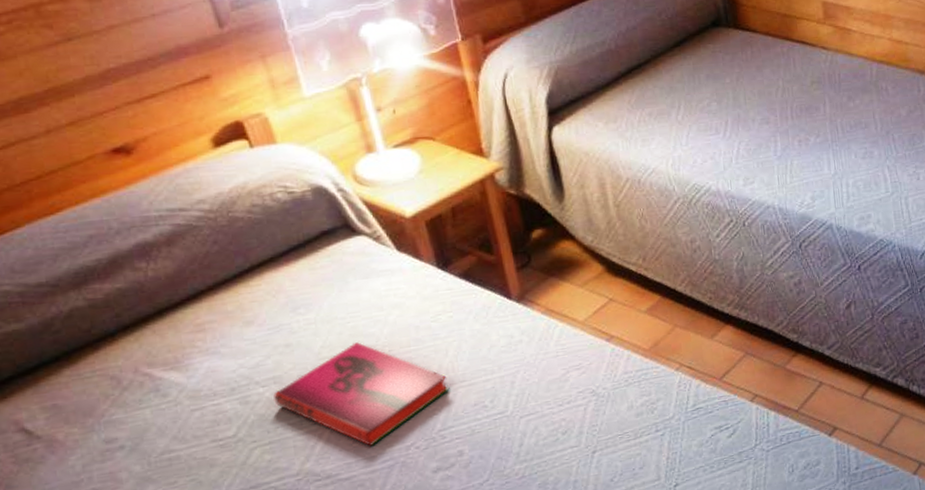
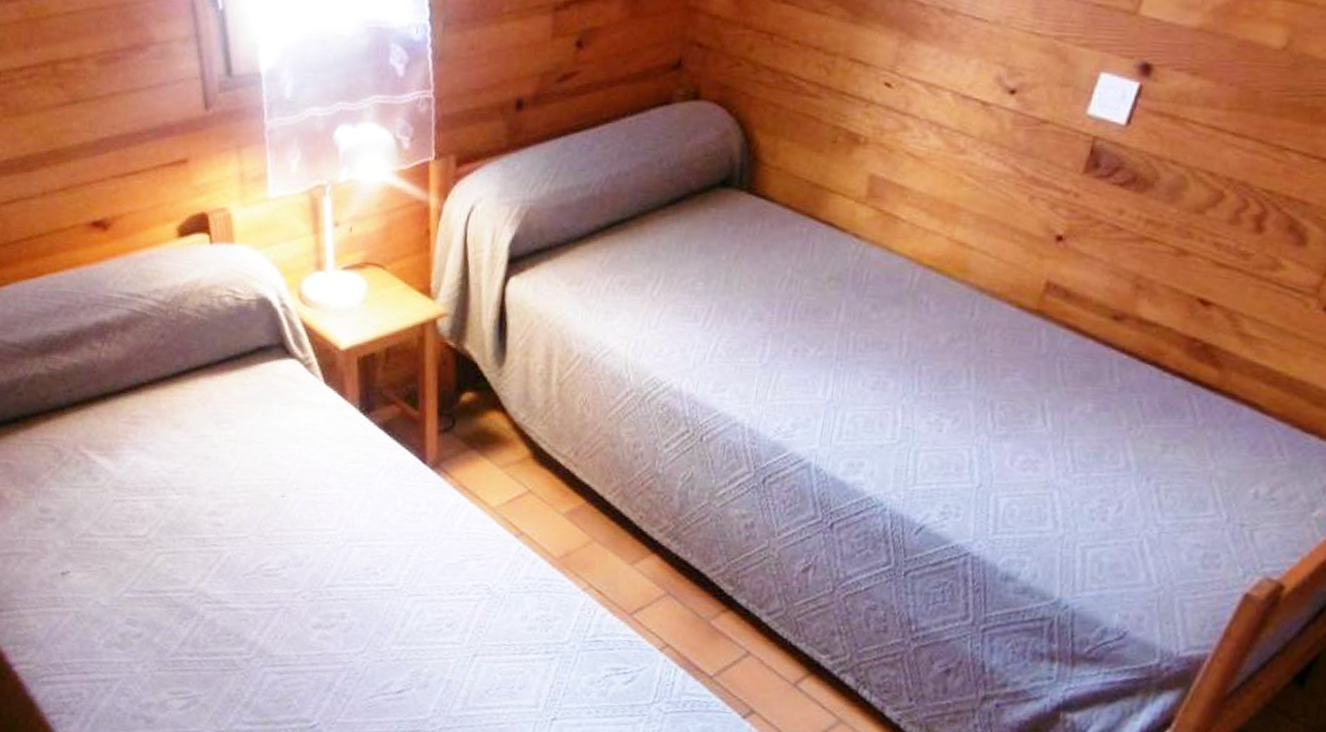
hardback book: present [273,342,450,447] -> none [185,471,346,584]

